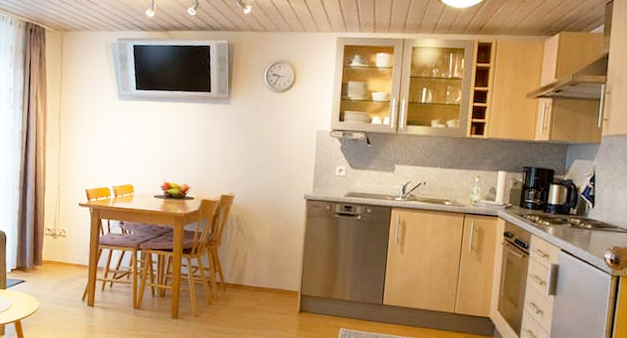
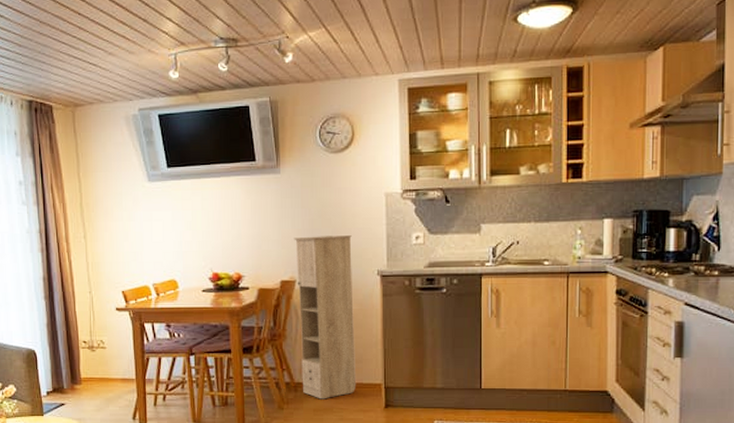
storage cabinet: none [230,160,285,300] -> present [294,235,357,399]

